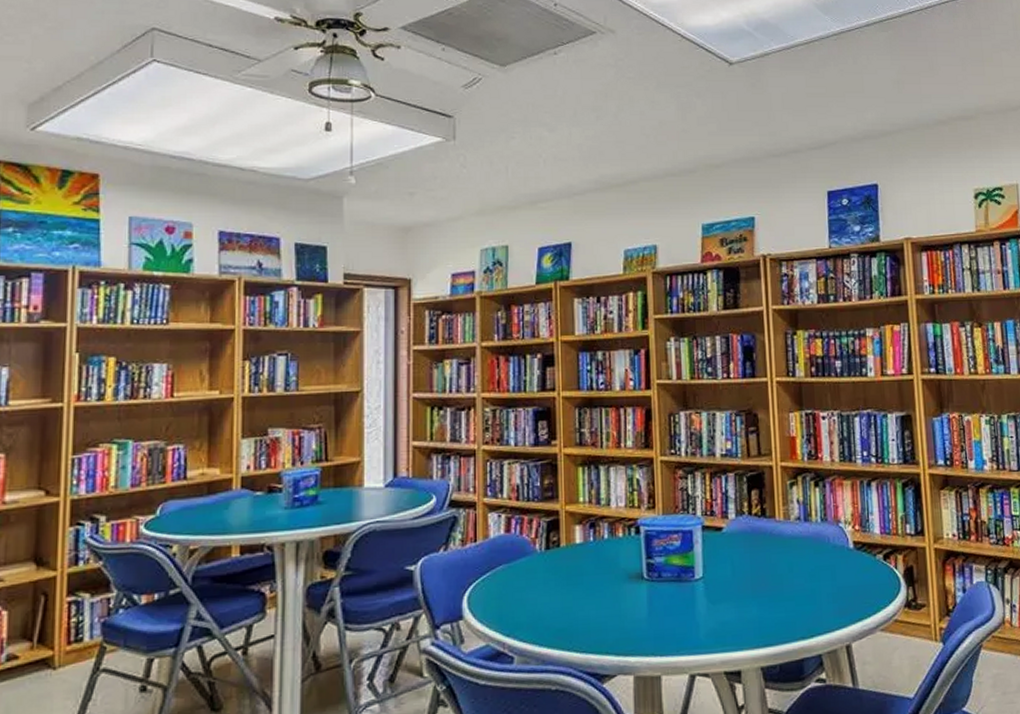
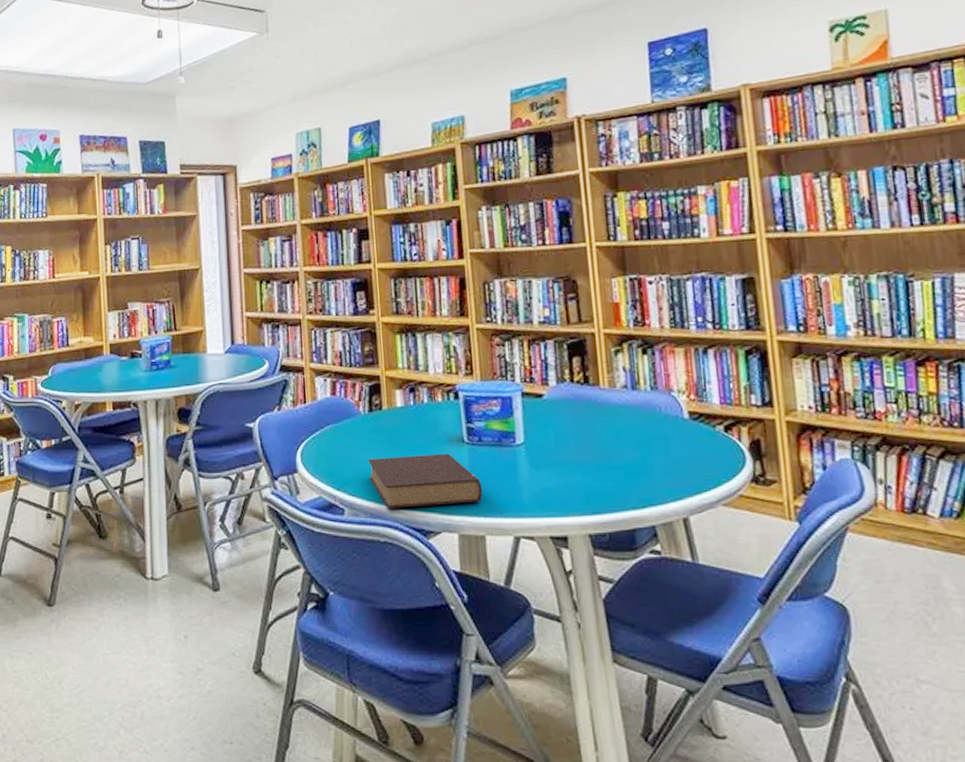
book: none [542,591,660,653] -> present [368,453,483,508]

